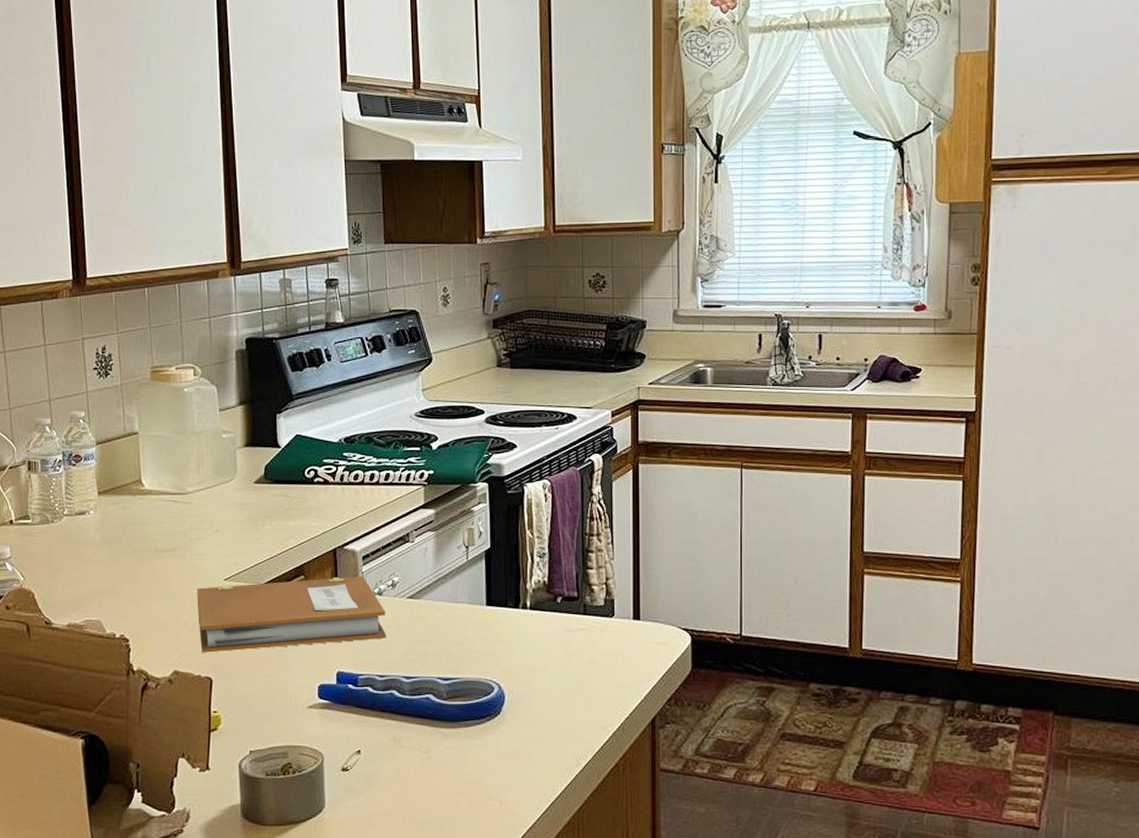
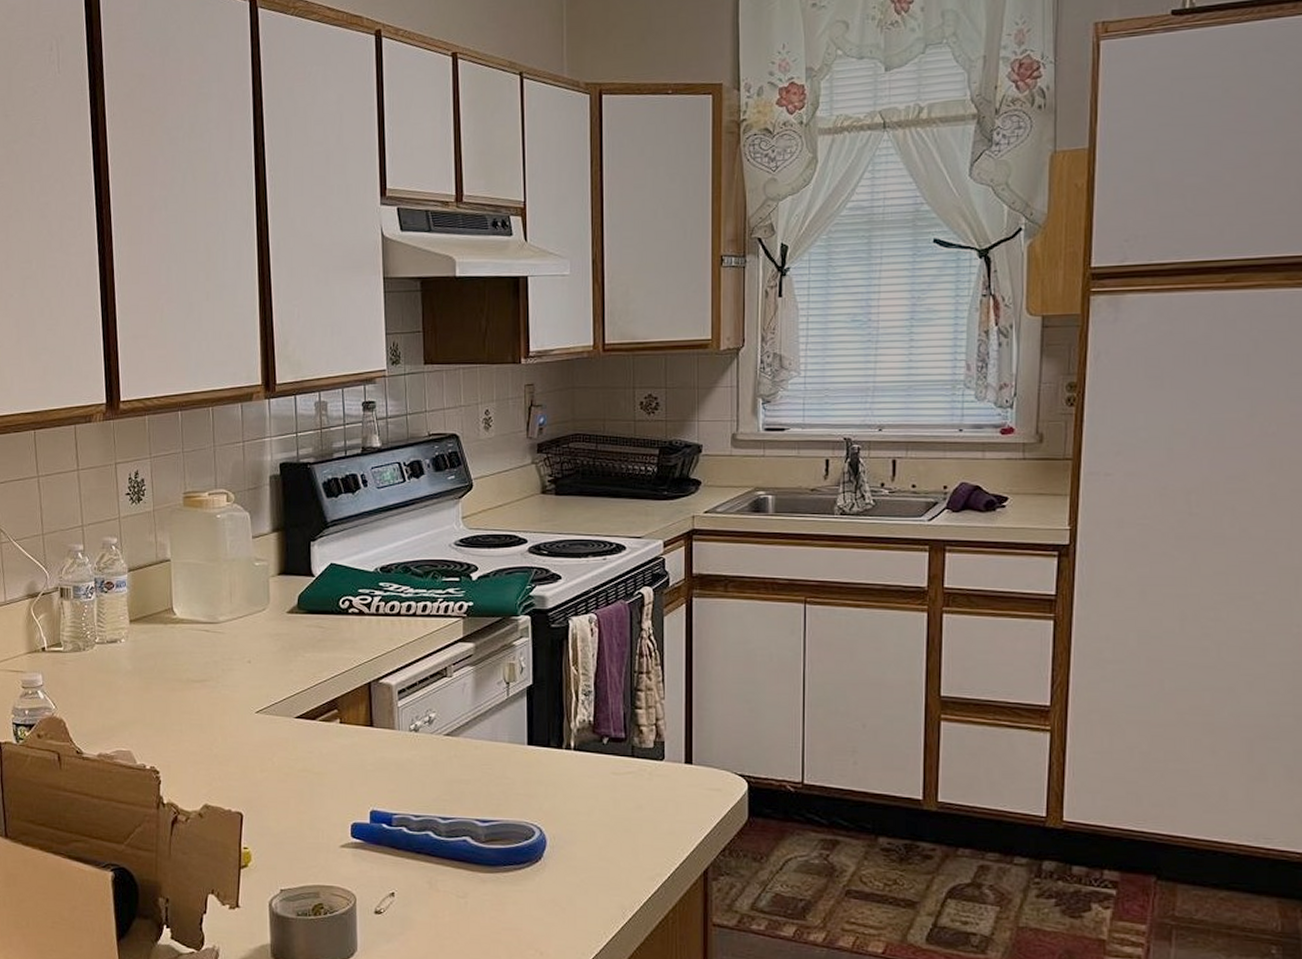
notebook: present [197,576,387,653] -> none [228,711,423,787]

